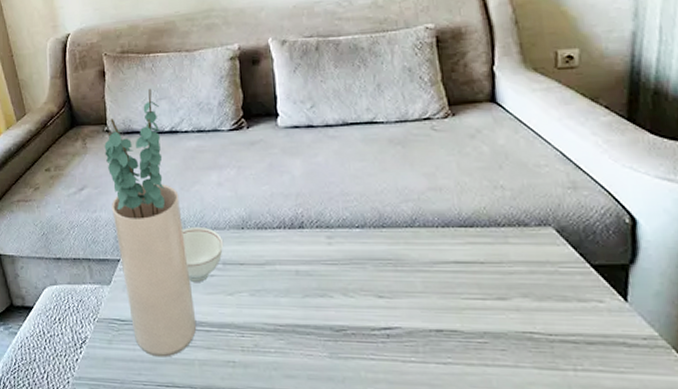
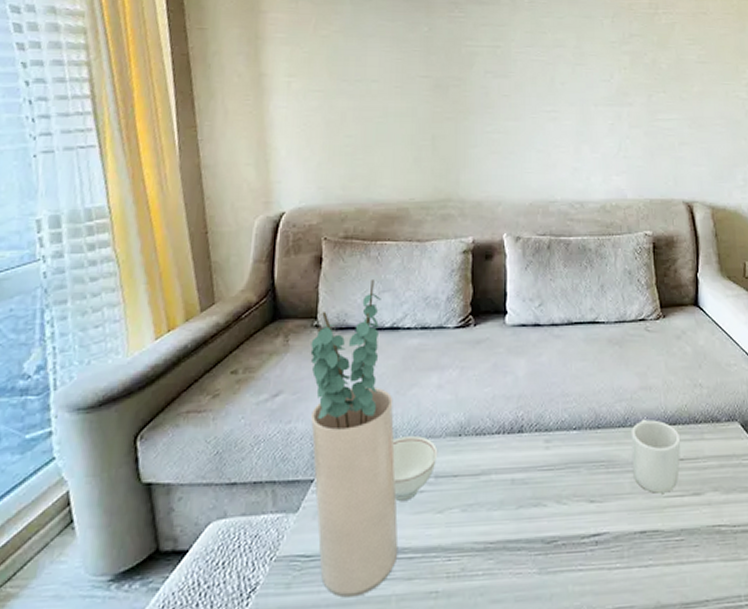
mug: none [420,220,480,295] -> present [630,418,681,493]

